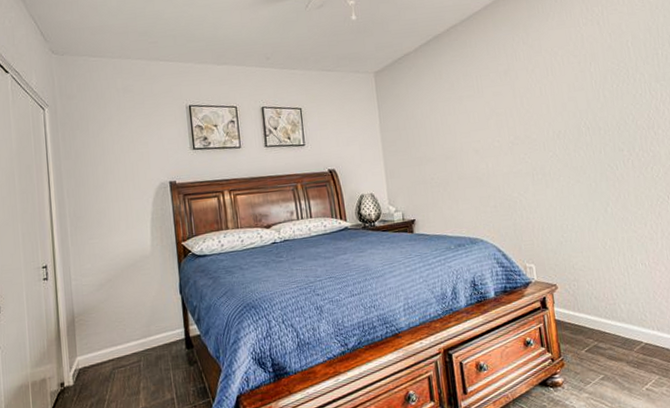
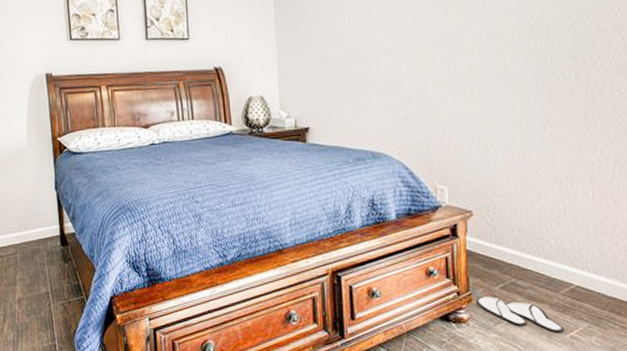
slippers: none [568,360,641,388] -> present [477,296,564,333]

